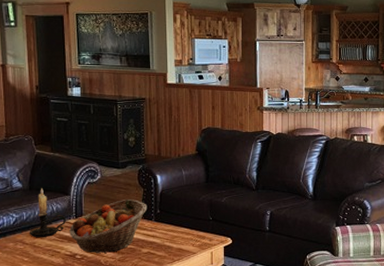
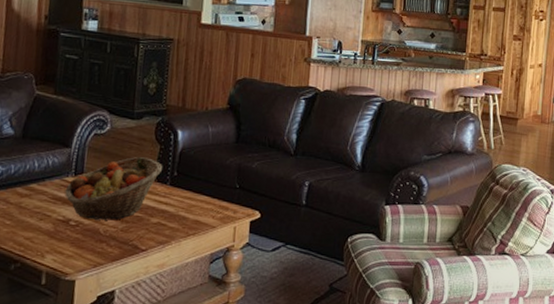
candle holder: present [29,188,66,238] -> none [15,137,63,198]

